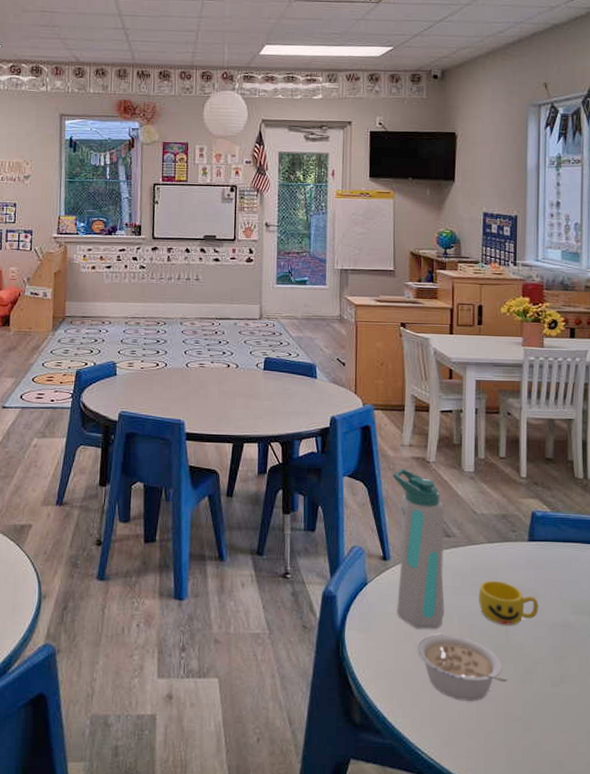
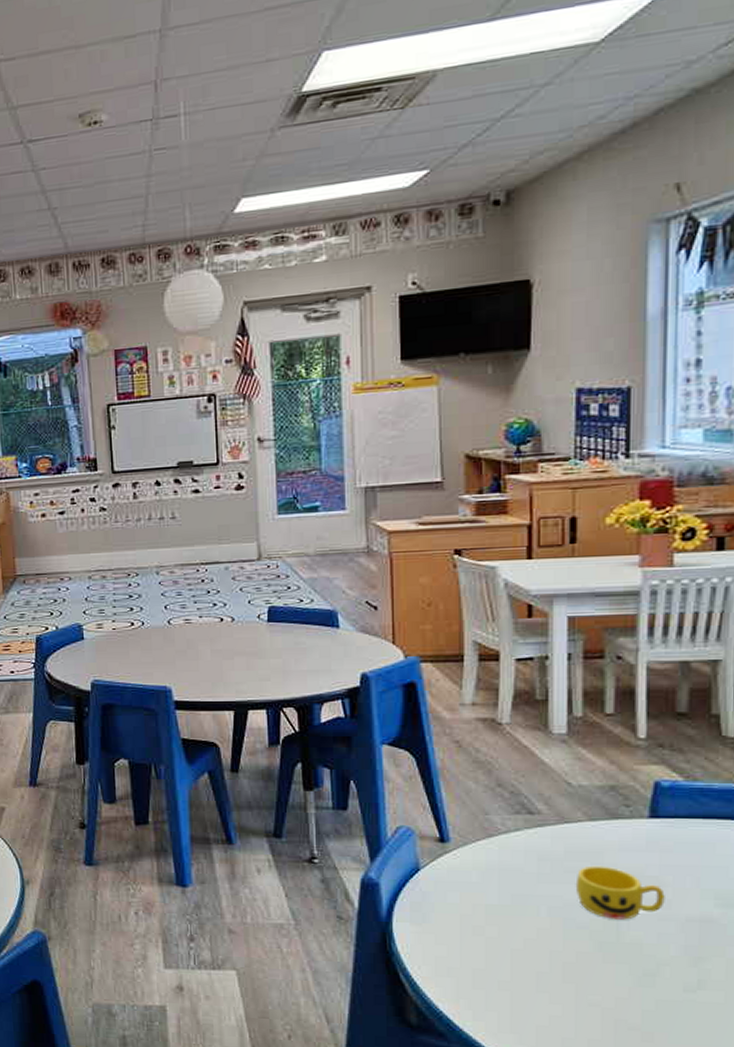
water bottle: present [392,468,445,629] -> none [449,732,527,923]
legume: present [416,634,508,701] -> none [490,928,620,1006]

